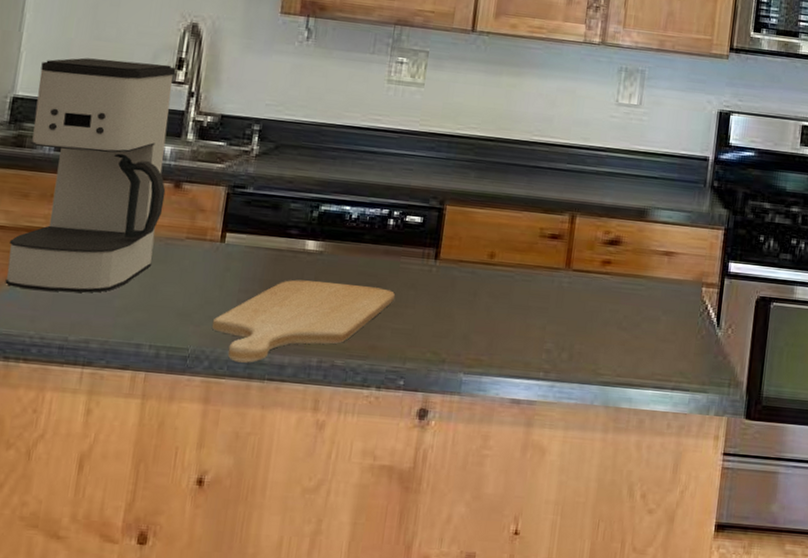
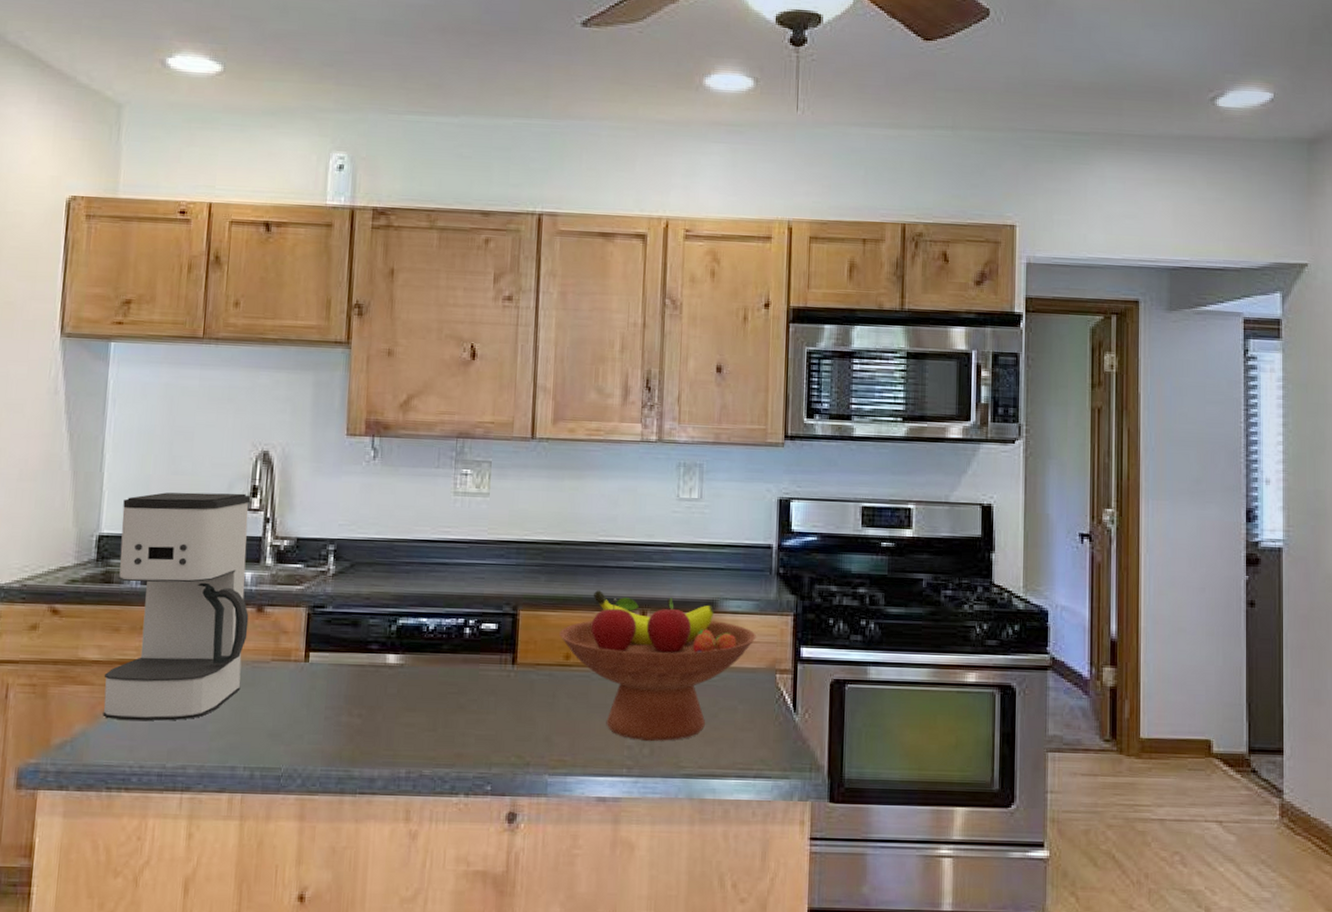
chopping board: present [211,279,396,363] -> none [302,693,477,778]
fruit bowl: none [485,190,685,347] -> present [560,590,756,742]

